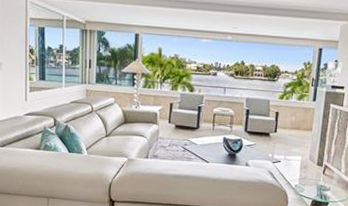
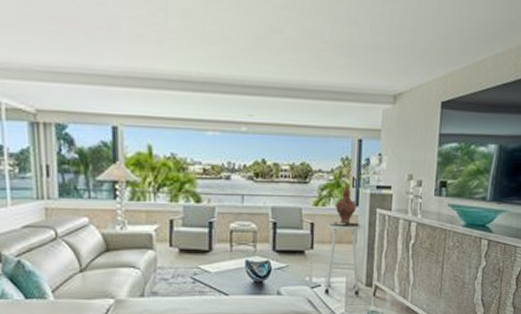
stool: none [283,113,317,172] -> present [324,223,362,296]
lidded ewer: none [294,84,315,117] -> present [334,185,359,226]

